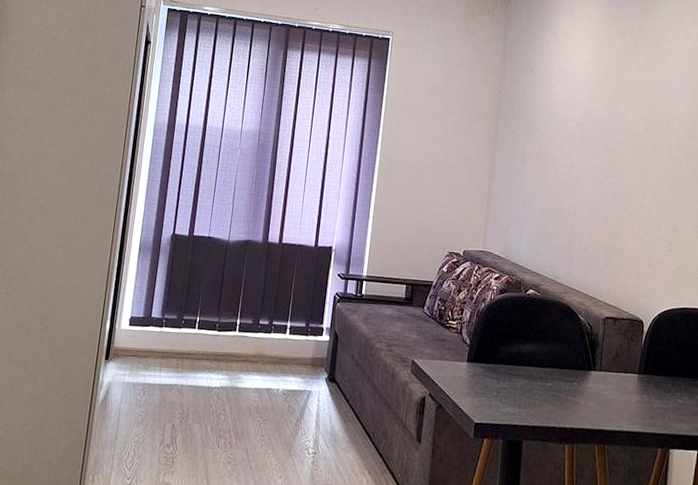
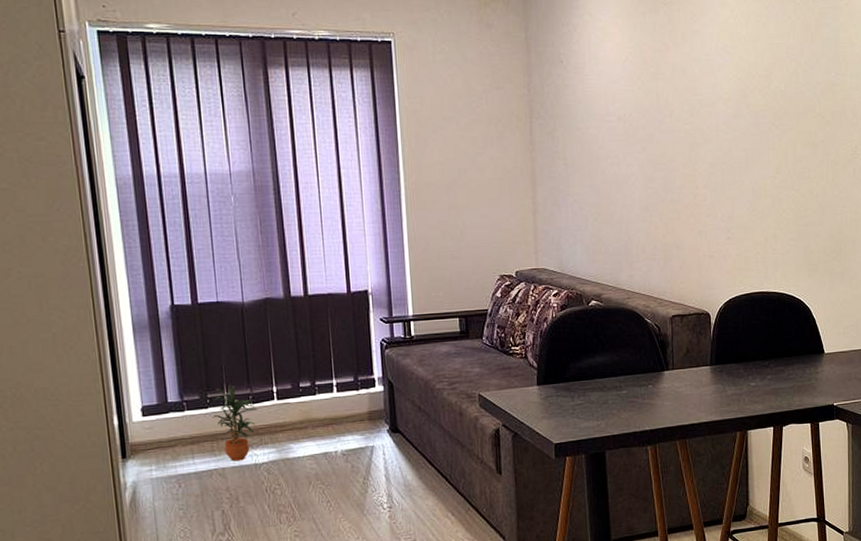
potted plant: none [183,312,222,382] -> present [212,386,259,462]

